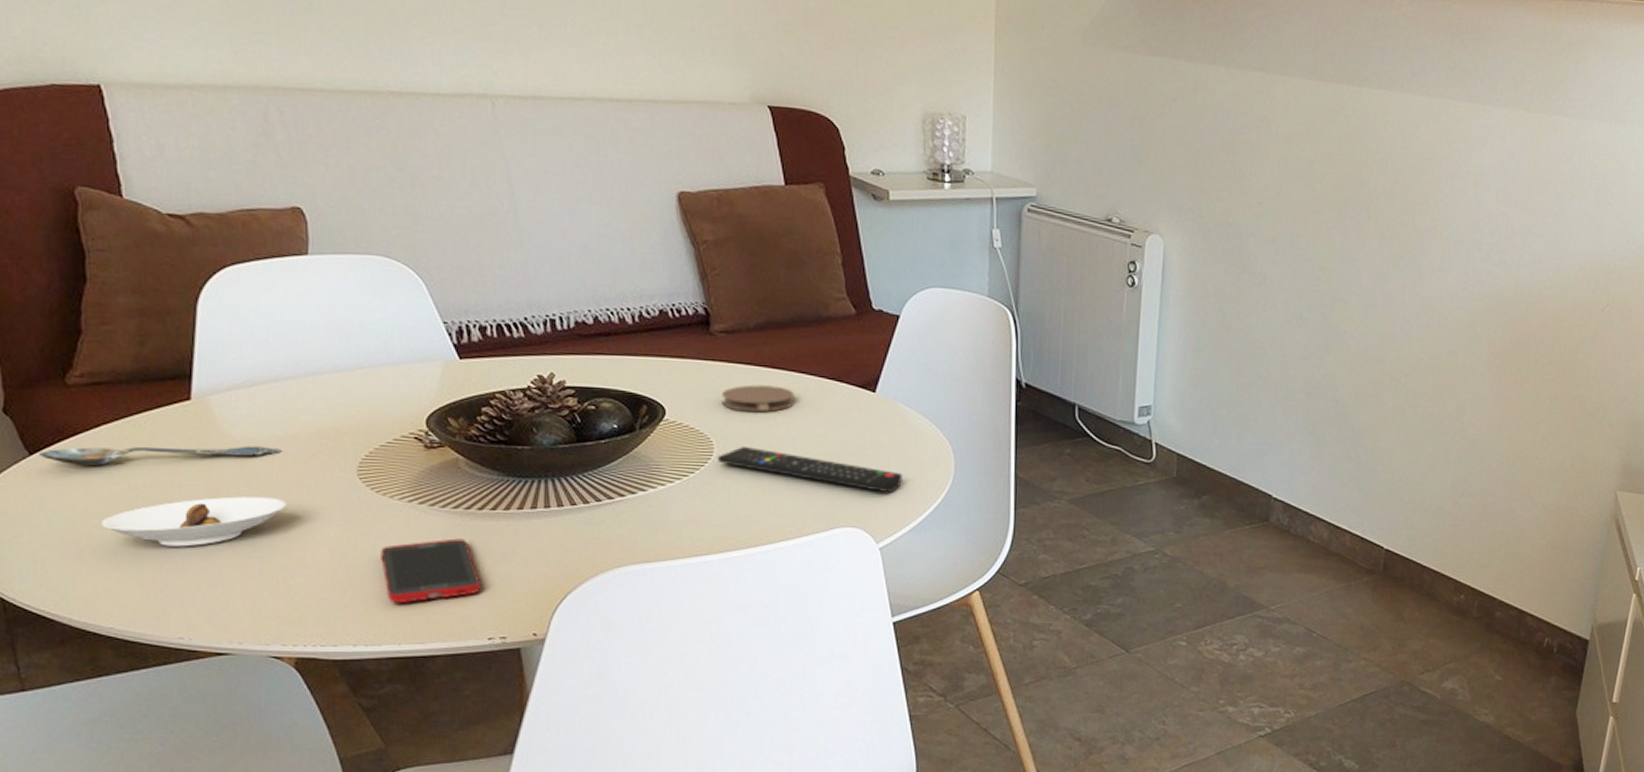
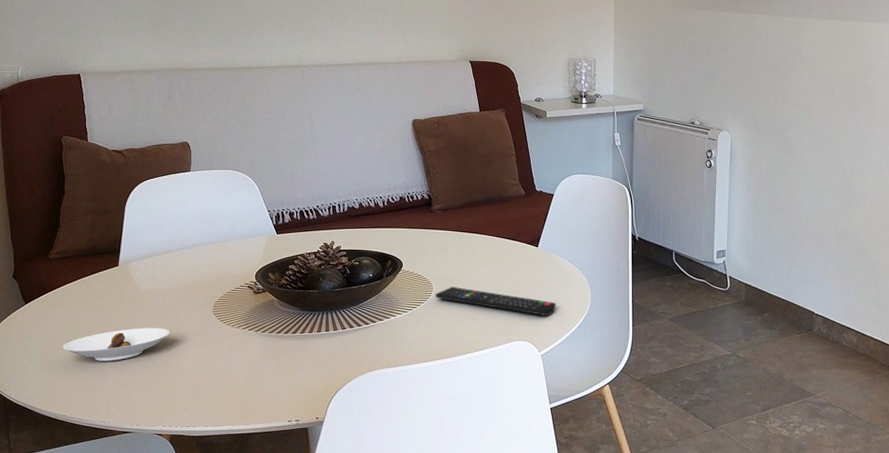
spoon: present [39,446,281,467] -> none [31,295,169,311]
cell phone: present [380,538,481,604] -> none [224,353,285,398]
coaster: present [722,384,795,413] -> none [438,245,485,263]

